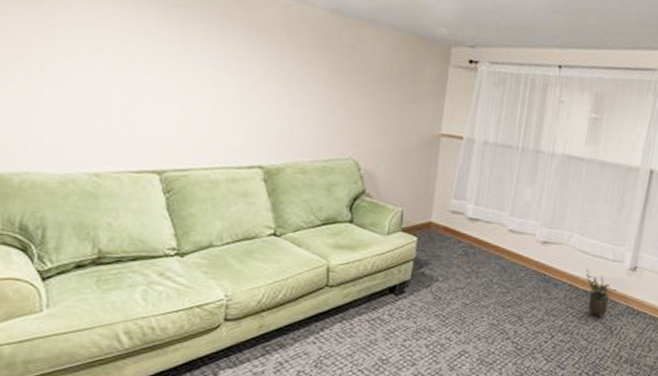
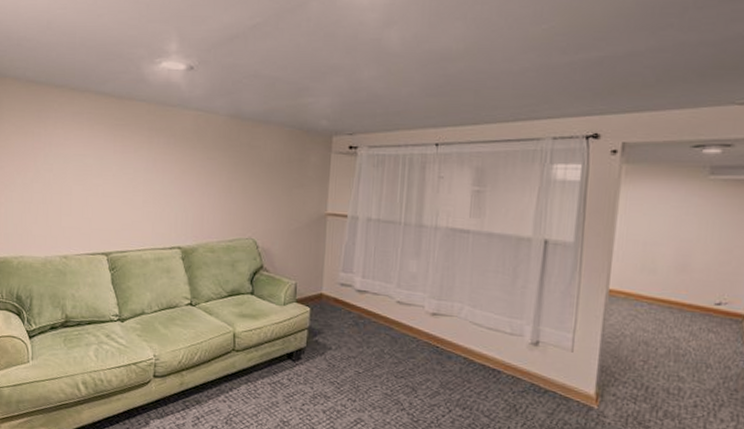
potted plant: present [585,269,617,318] -> none [481,342,518,394]

